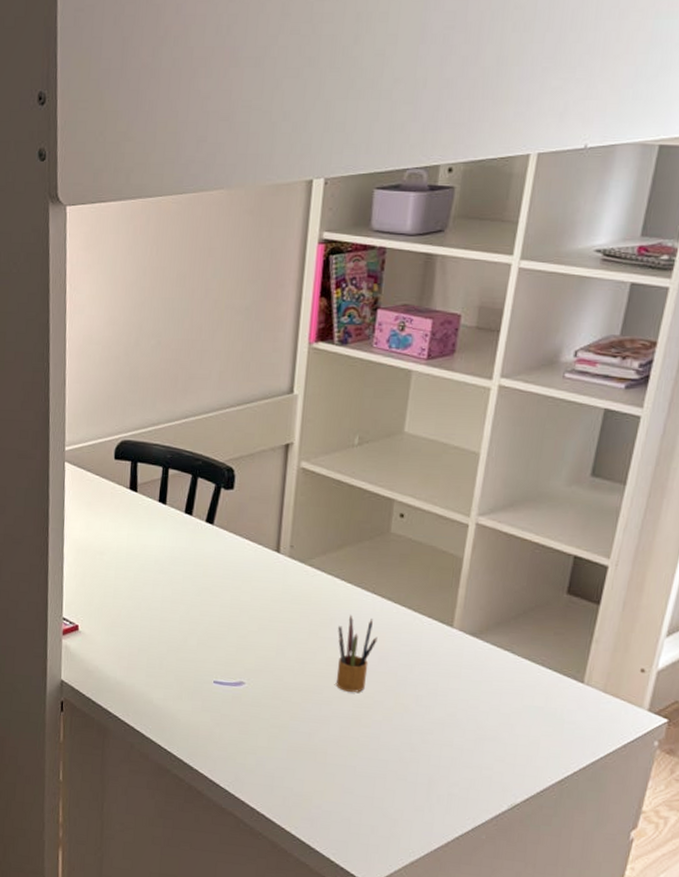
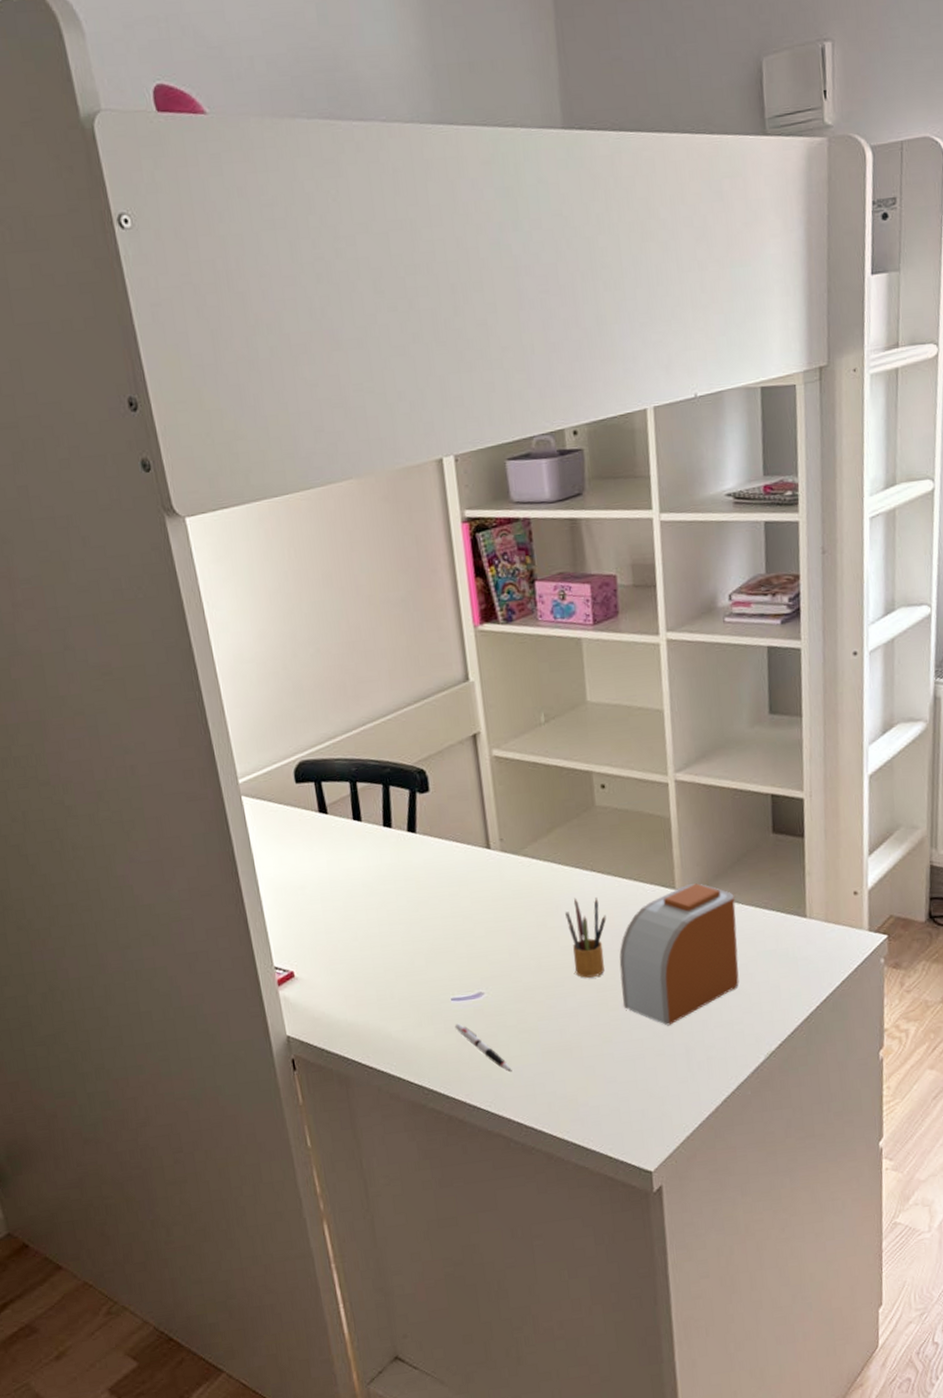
pen: none [211,704,256,761] -> present [454,1023,512,1073]
alarm clock: none [375,625,512,755] -> present [619,883,739,1026]

